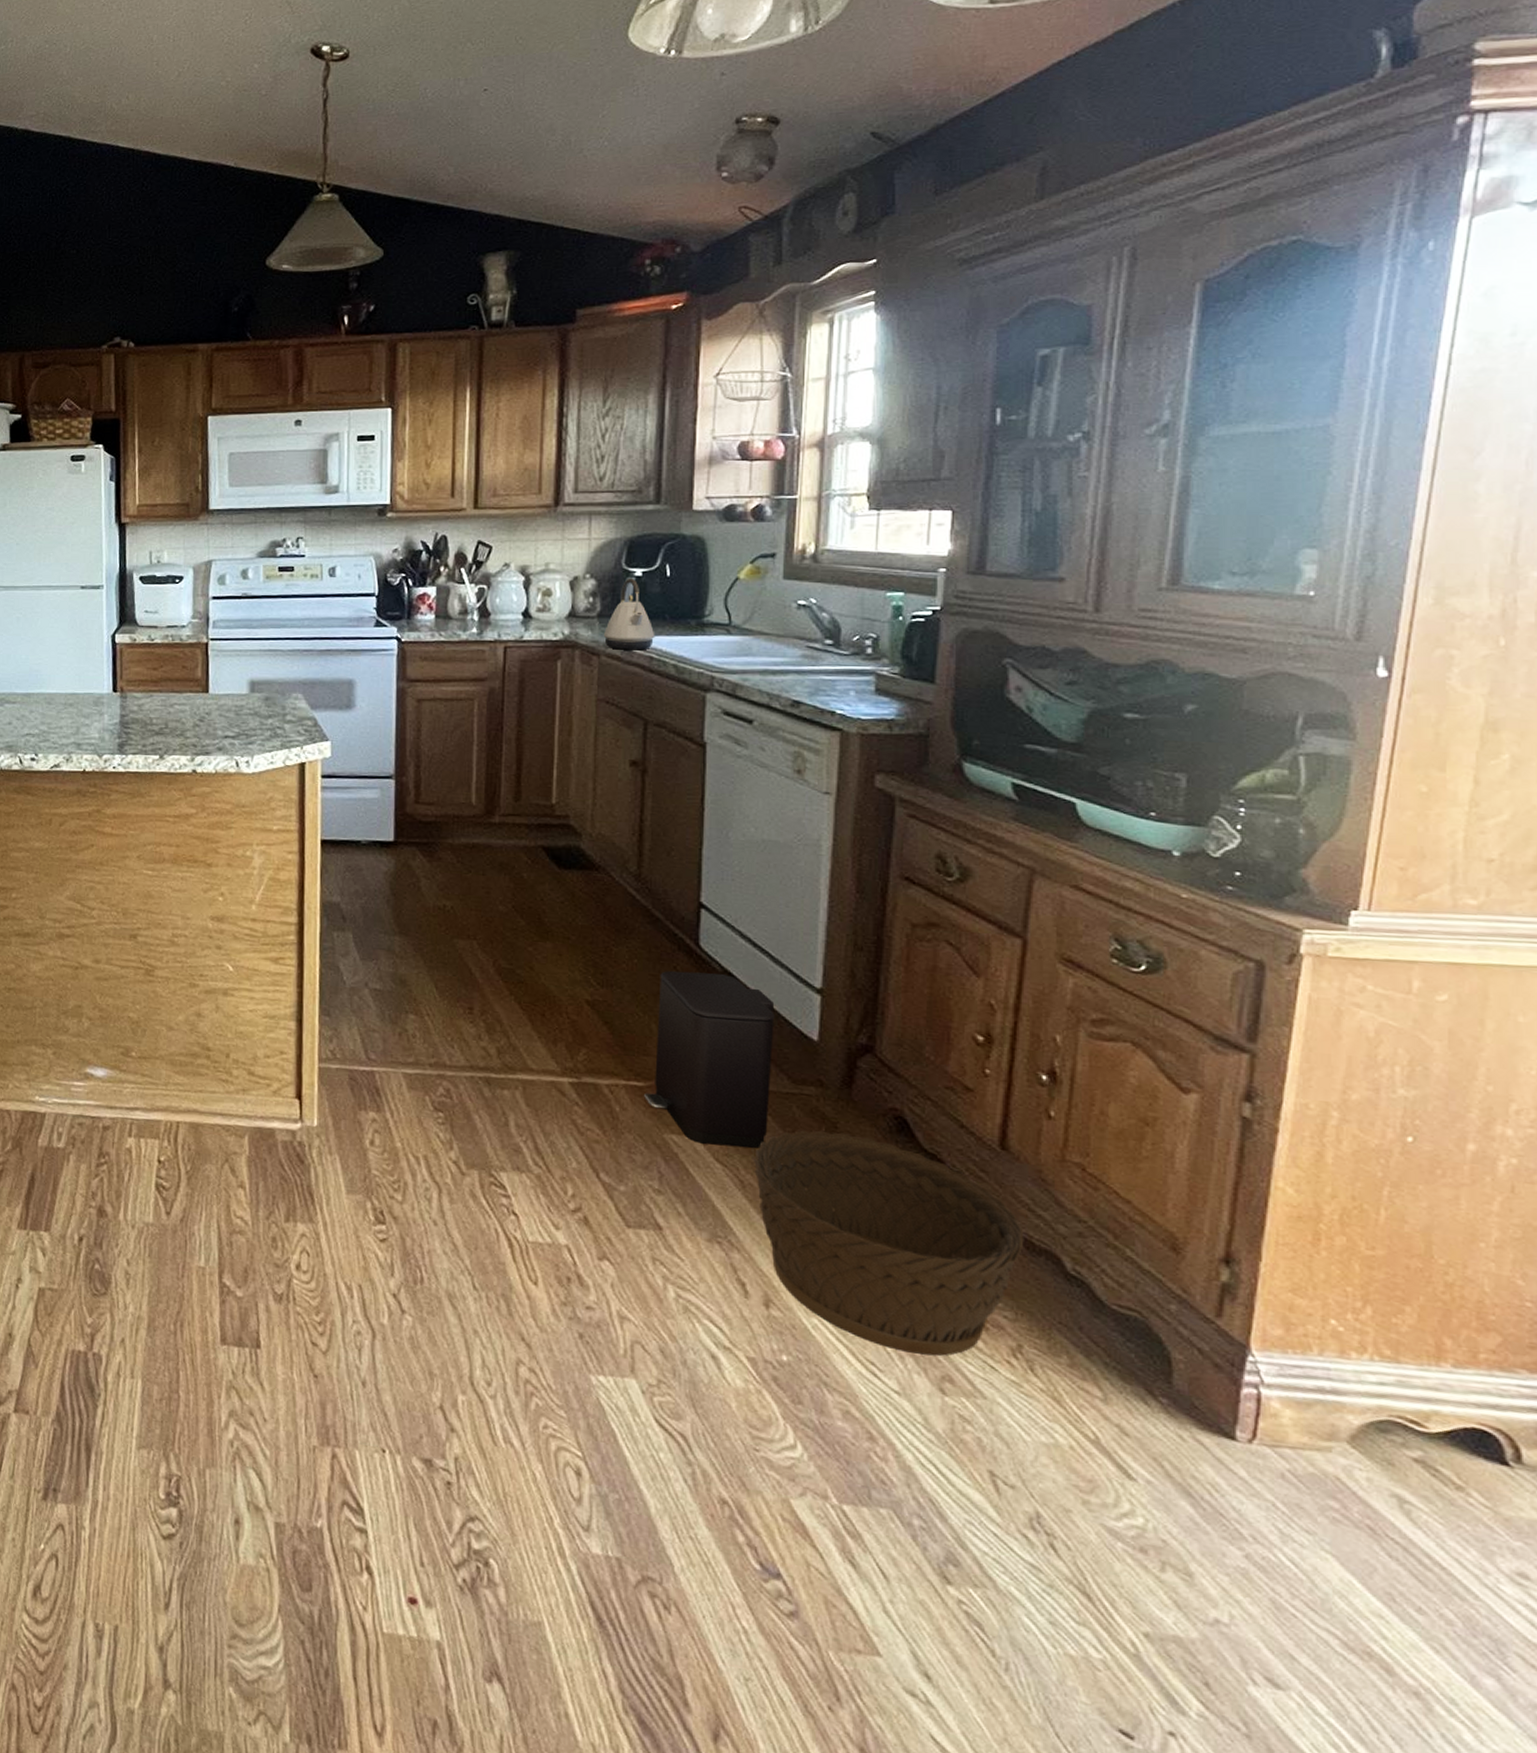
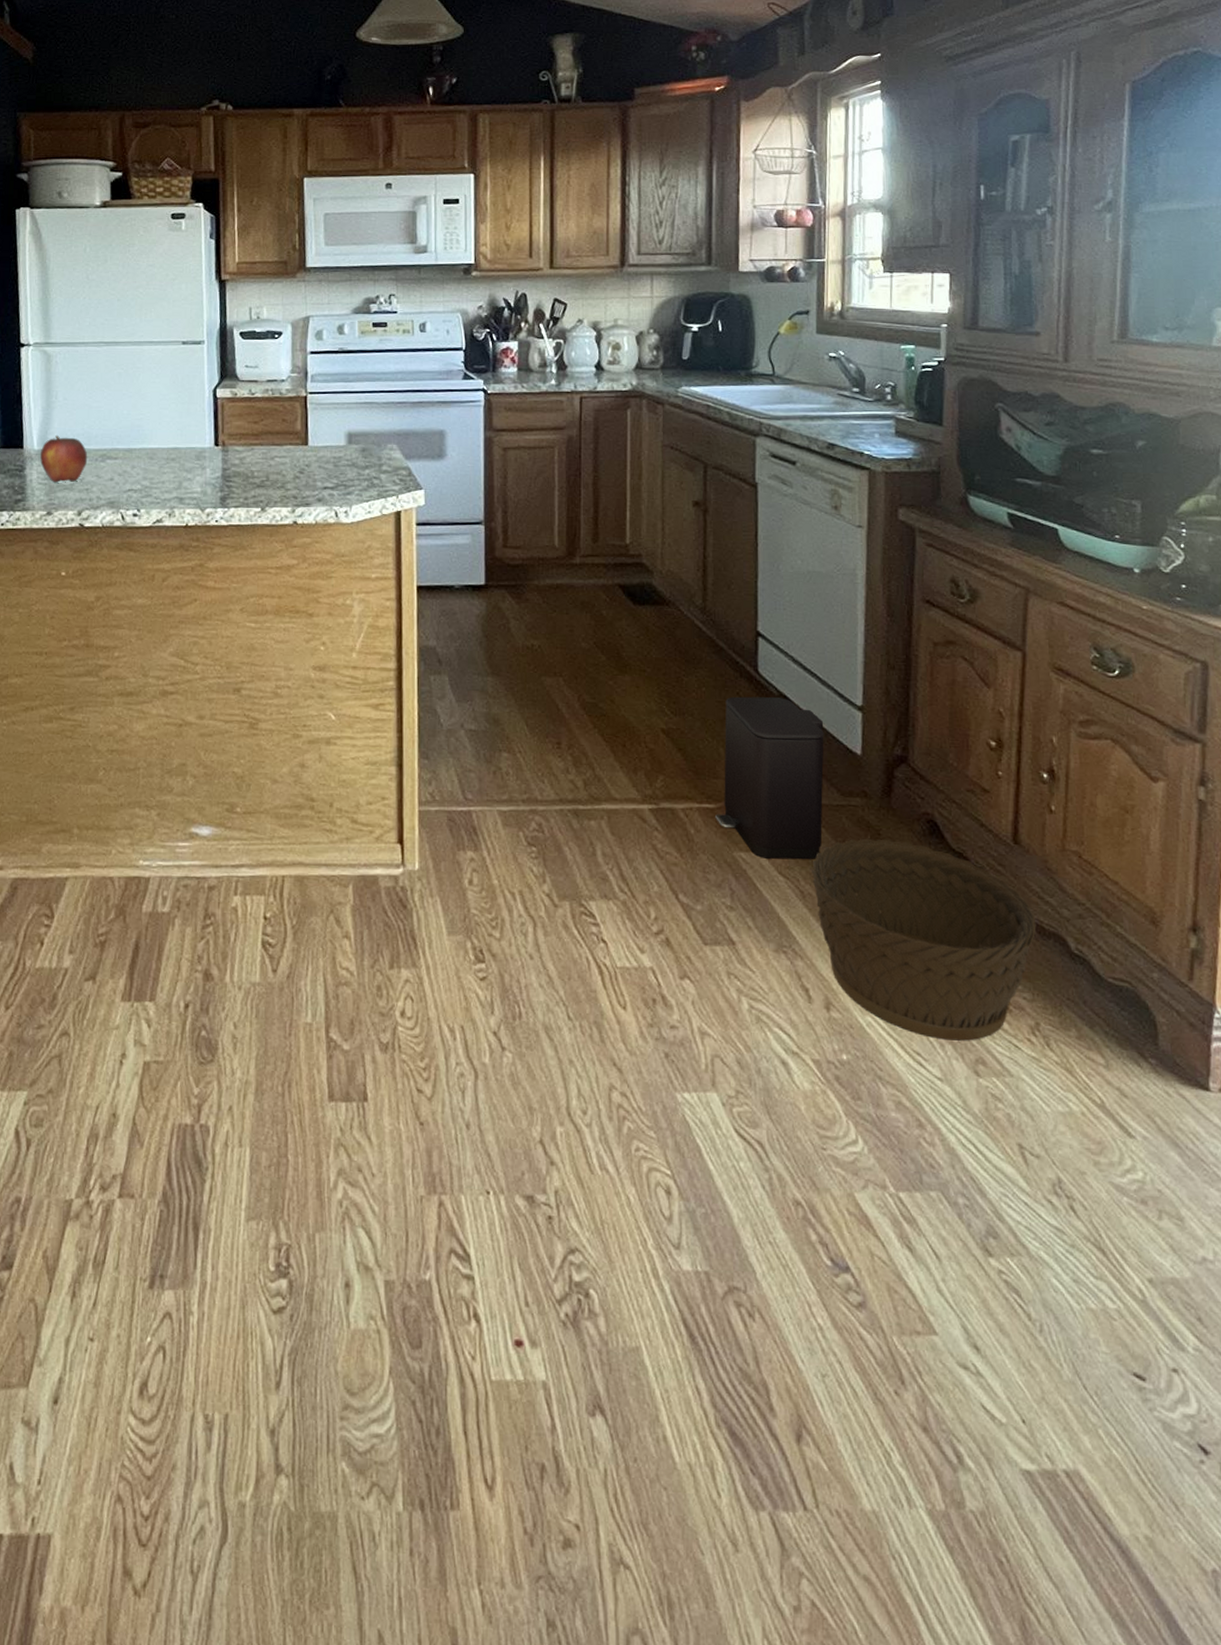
kettle: present [603,578,655,651] -> none [666,333,711,399]

